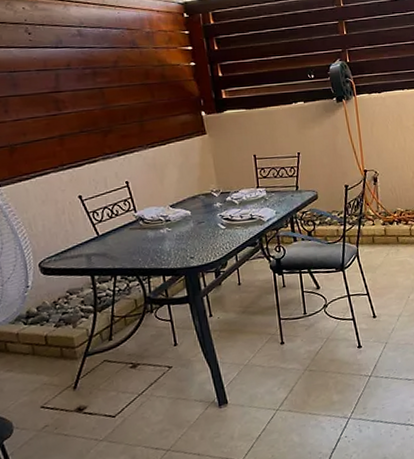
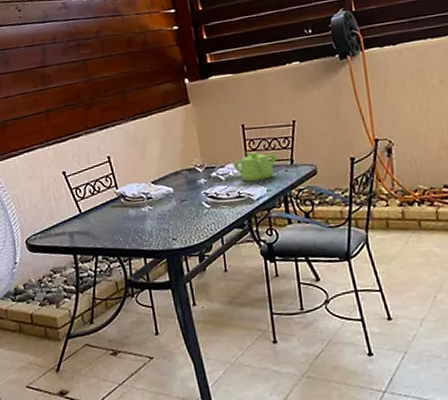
teapot: none [246,178,285,206] -> present [233,150,277,183]

